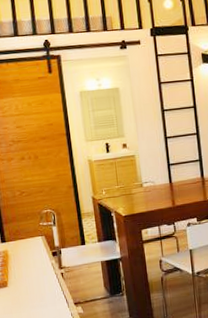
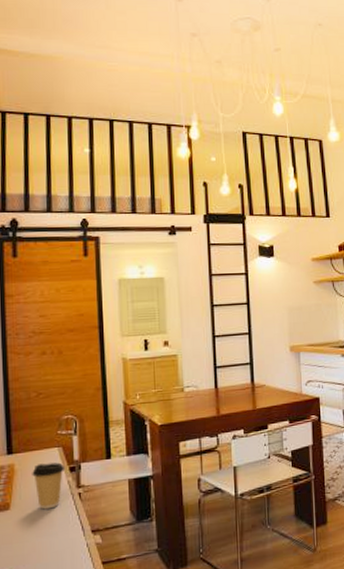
coffee cup: none [22,248,49,287] -> present [32,462,66,510]

